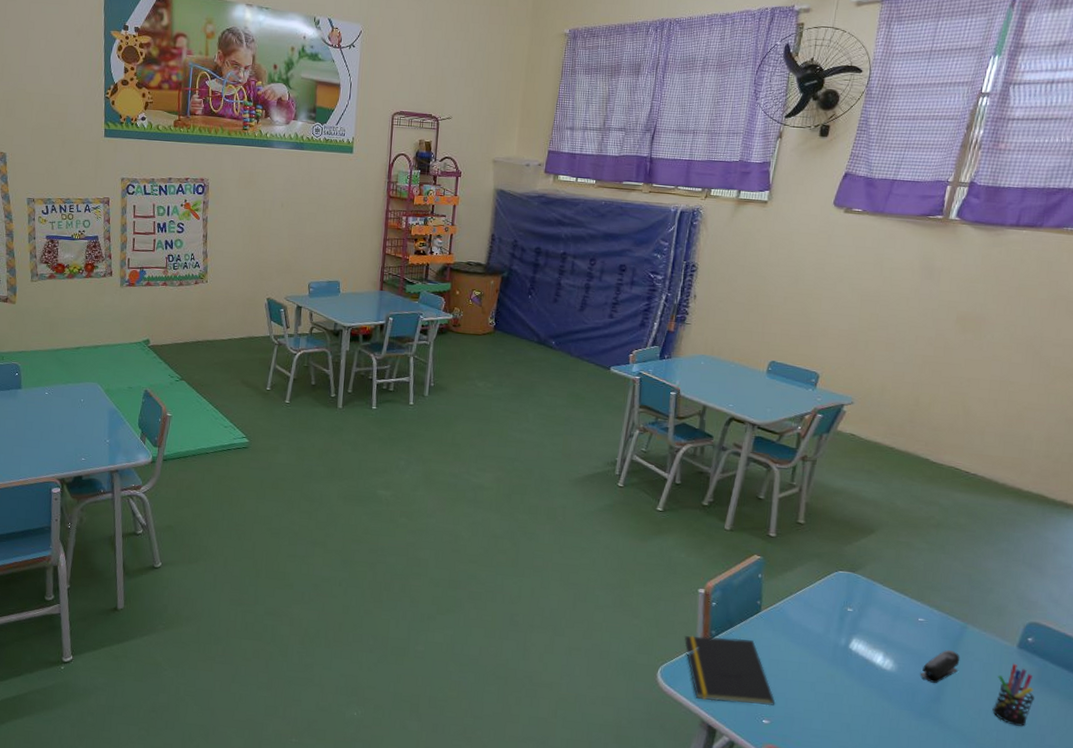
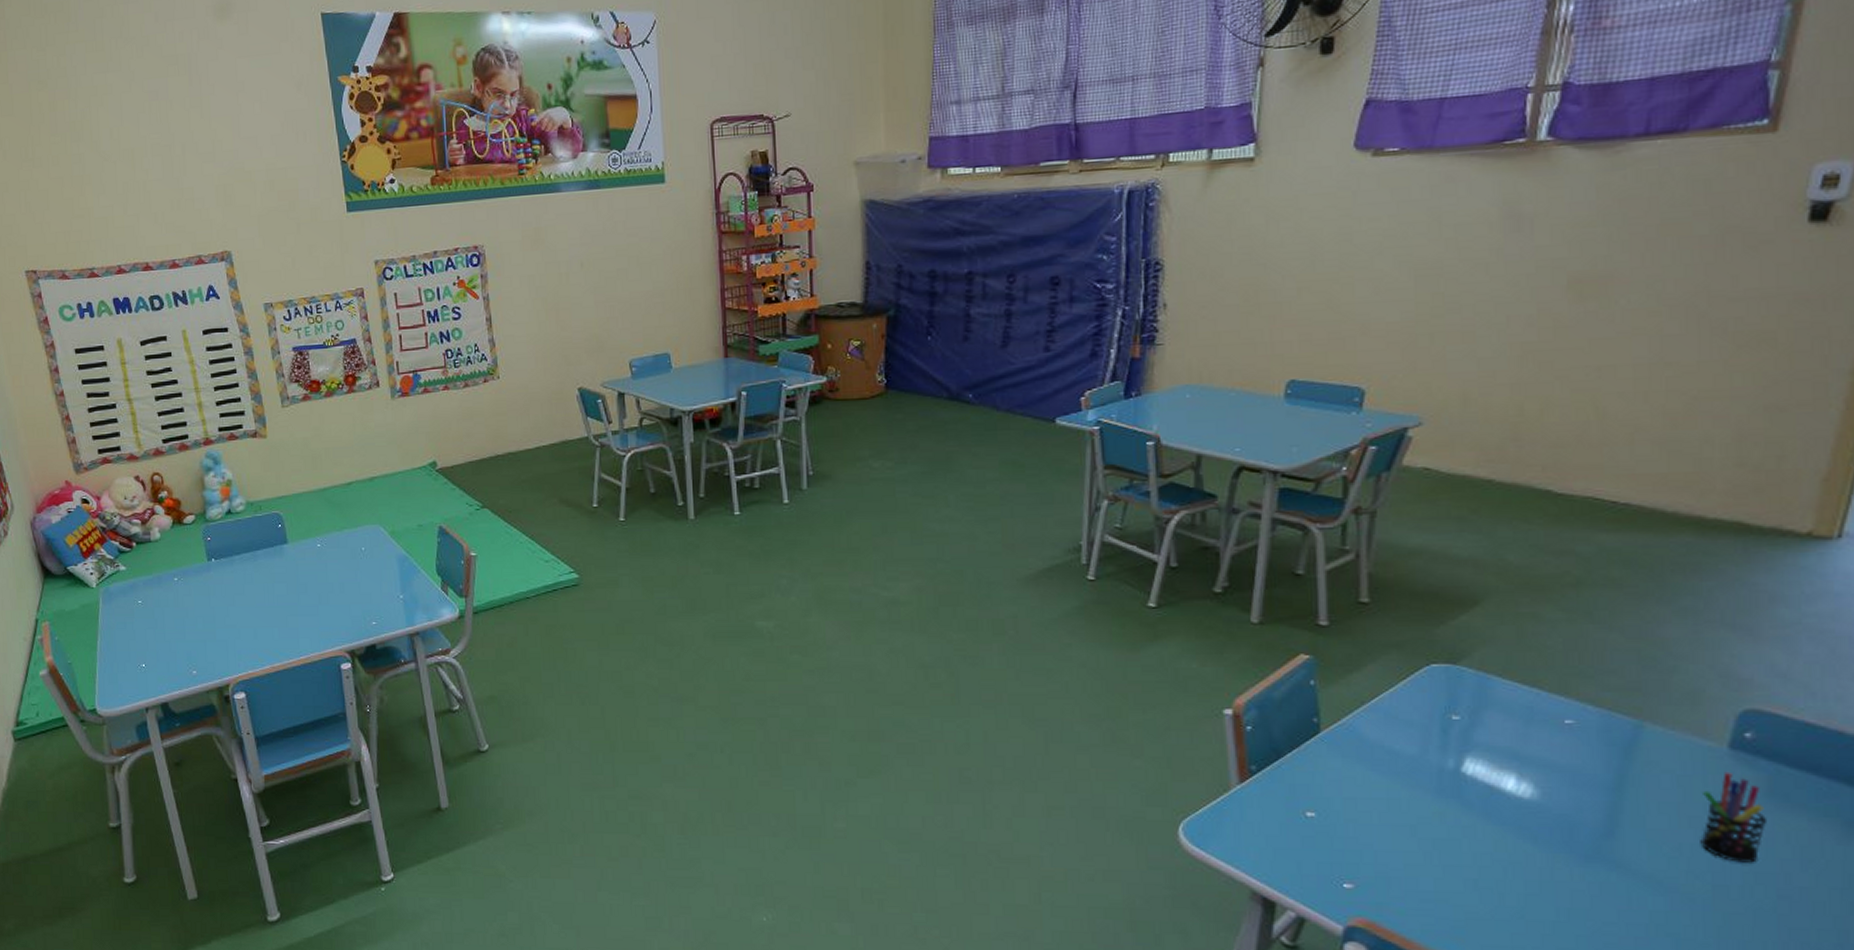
notepad: present [684,635,776,706] -> none [1210,772,1359,864]
stapler: present [921,650,960,683] -> none [1579,762,1639,811]

